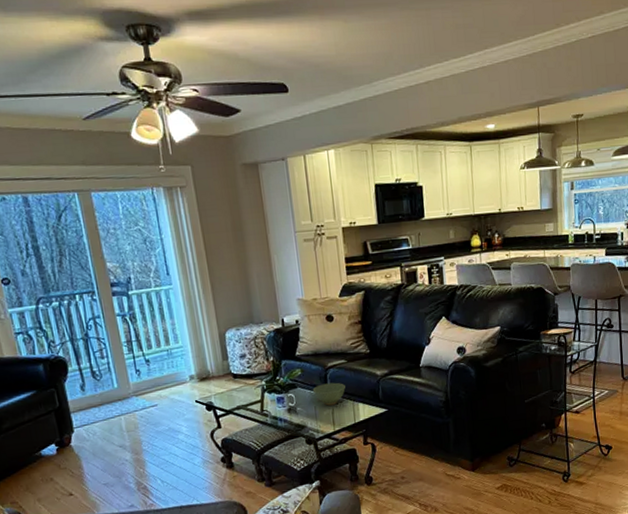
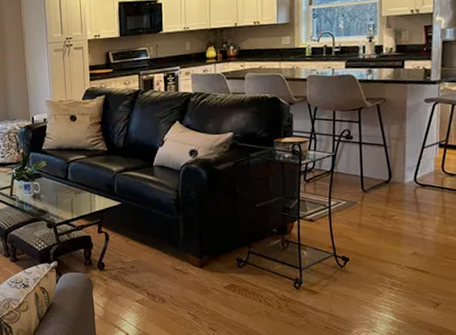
bowl: present [312,382,346,406] -> none [55,175,84,195]

